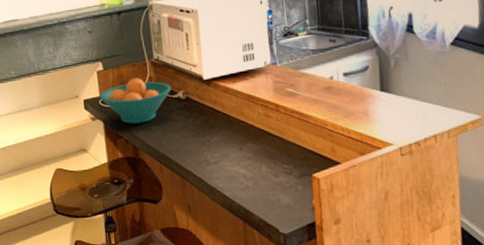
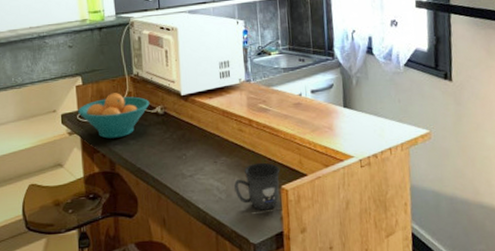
mug: none [261,149,311,200] -> present [234,162,280,211]

